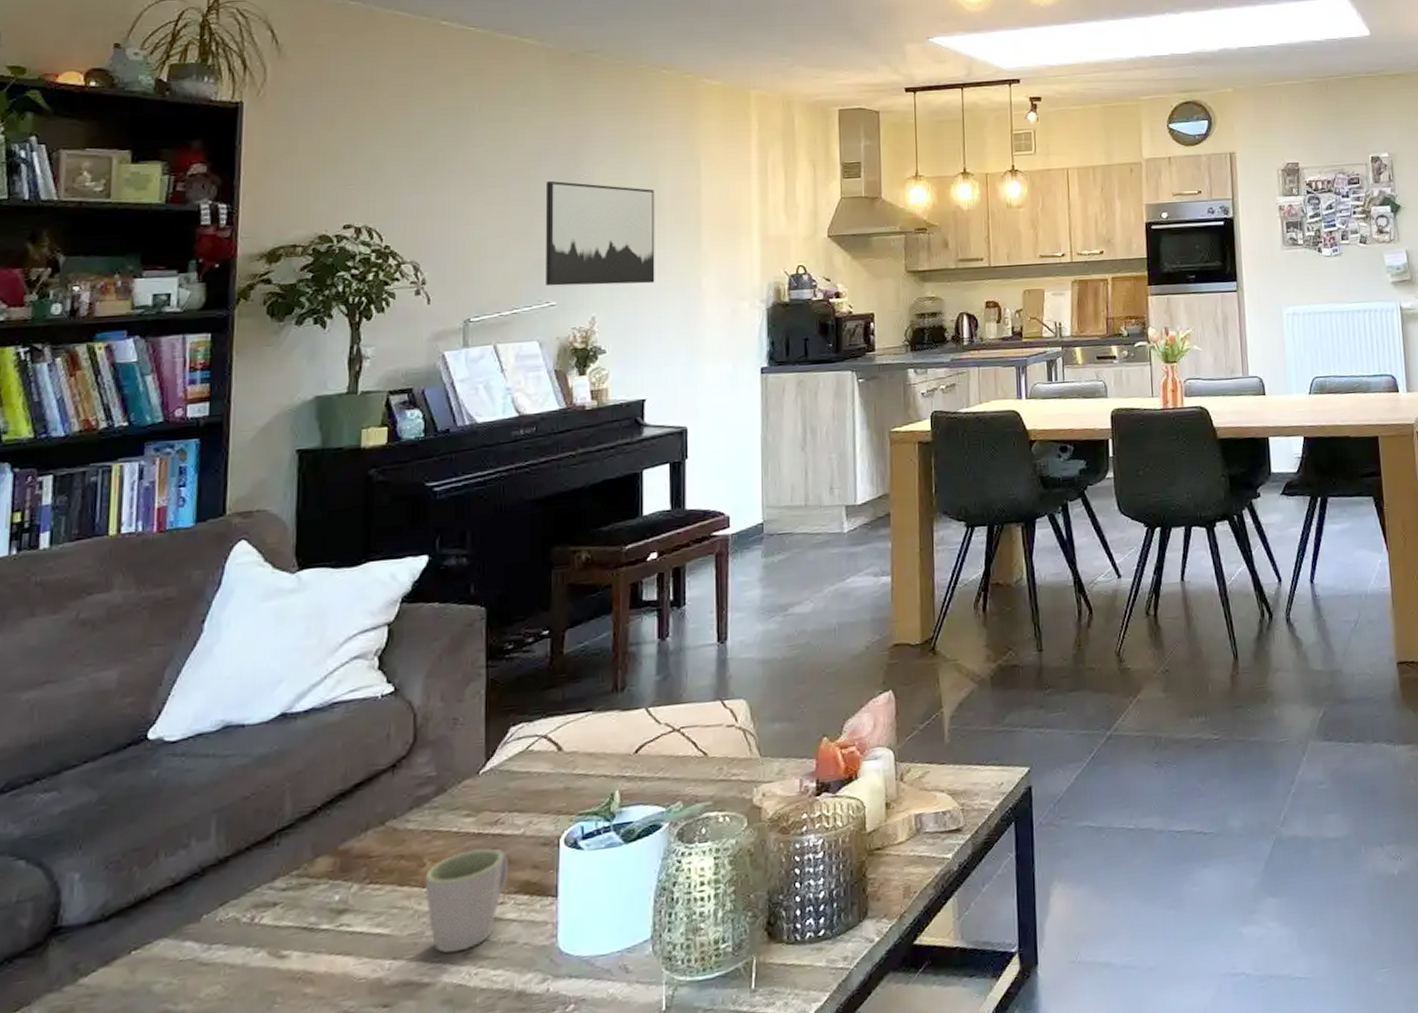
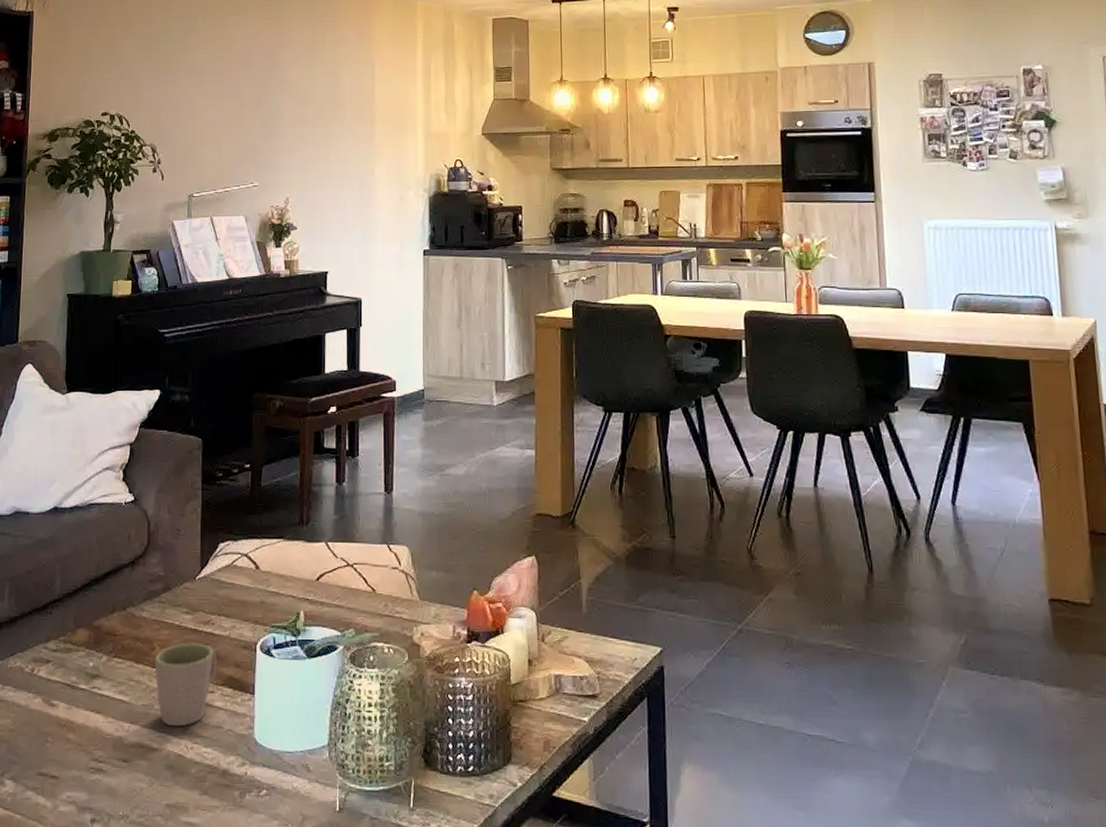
wall art: present [546,180,655,287] -> none [251,79,337,171]

